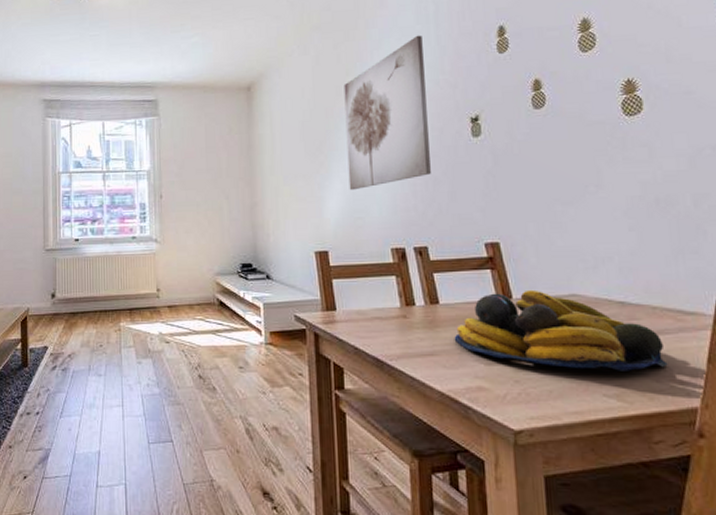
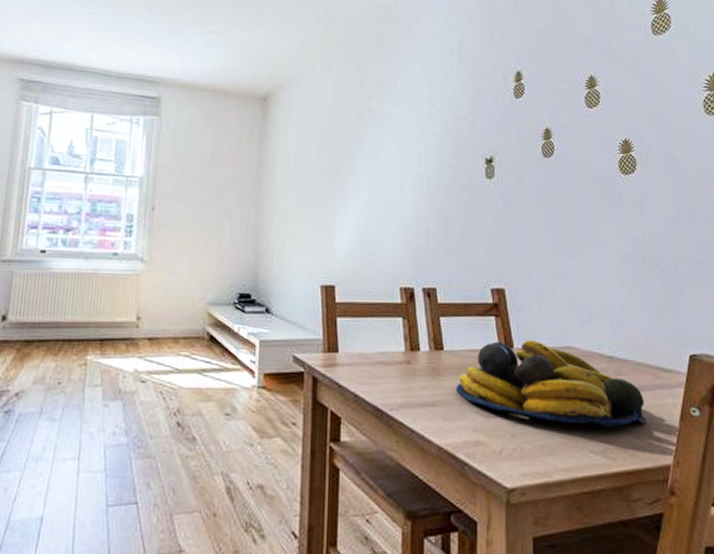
wall art: present [344,35,431,191] -> none [362,68,445,222]

